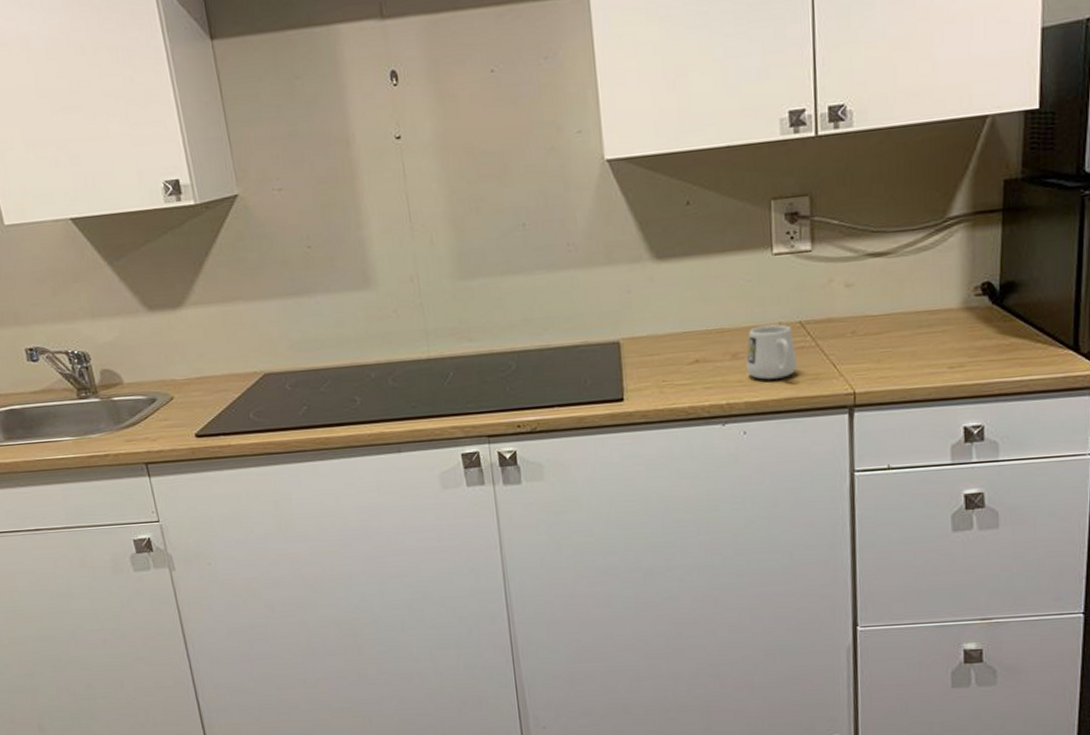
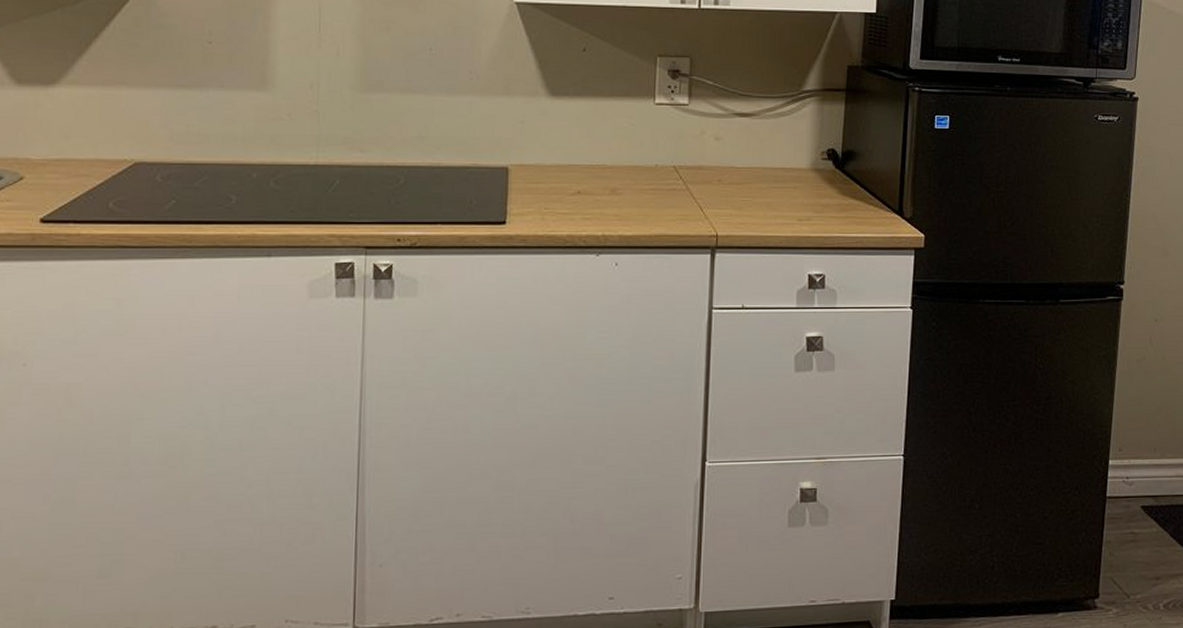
mug: present [746,324,797,380] -> none [623,166,668,216]

